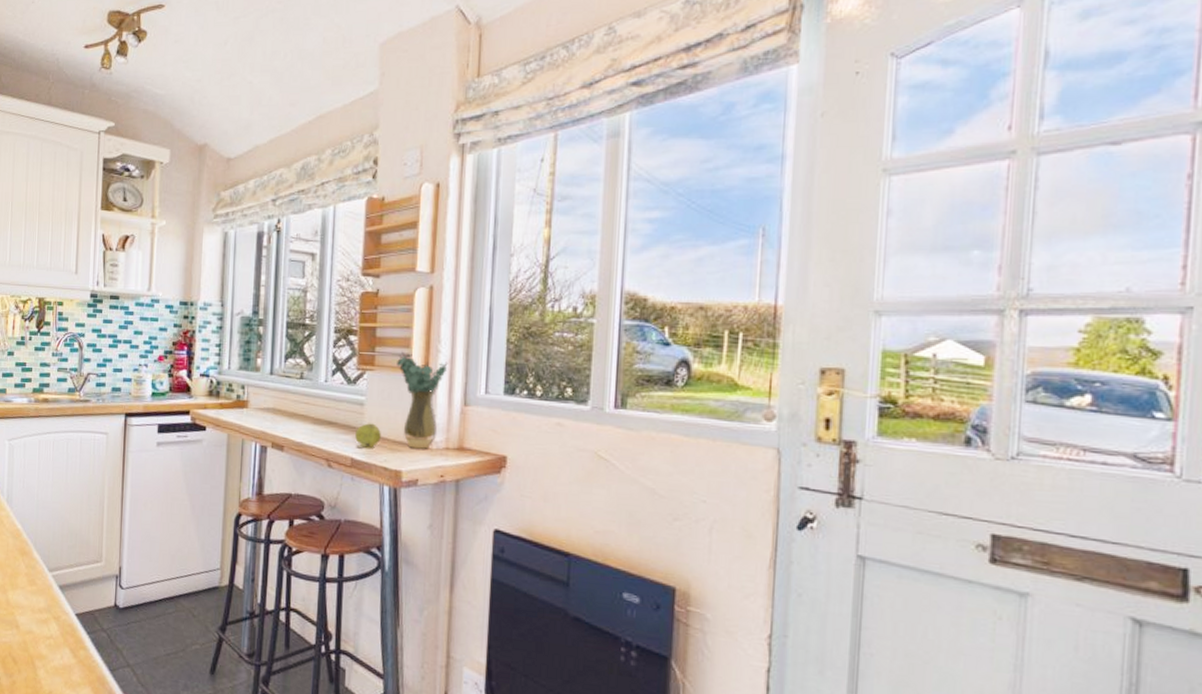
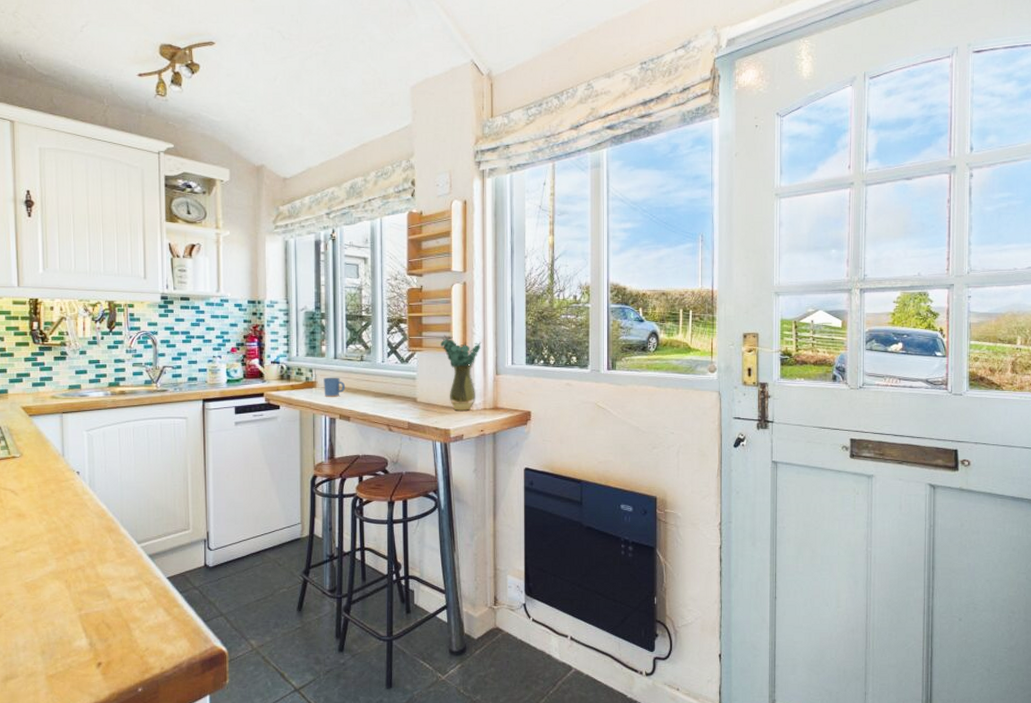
mug: none [256,396,281,421] -> present [323,377,346,397]
fruit: present [355,423,381,449] -> none [410,393,431,414]

